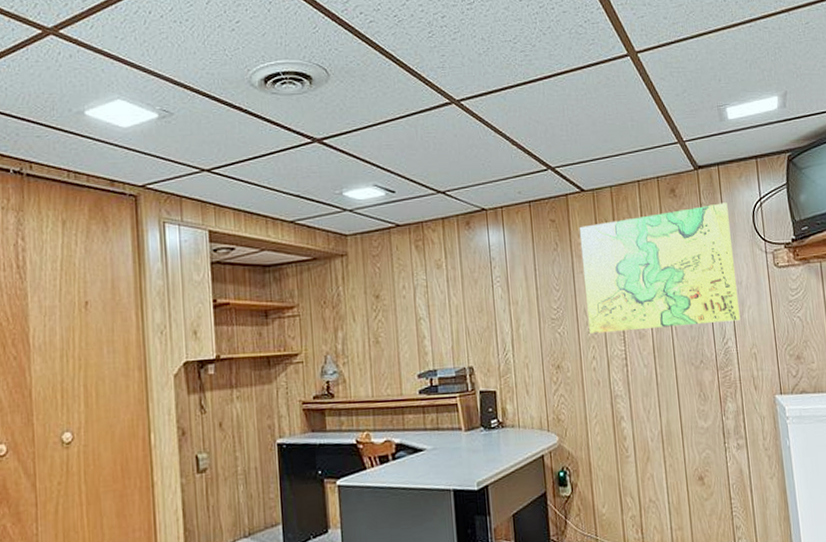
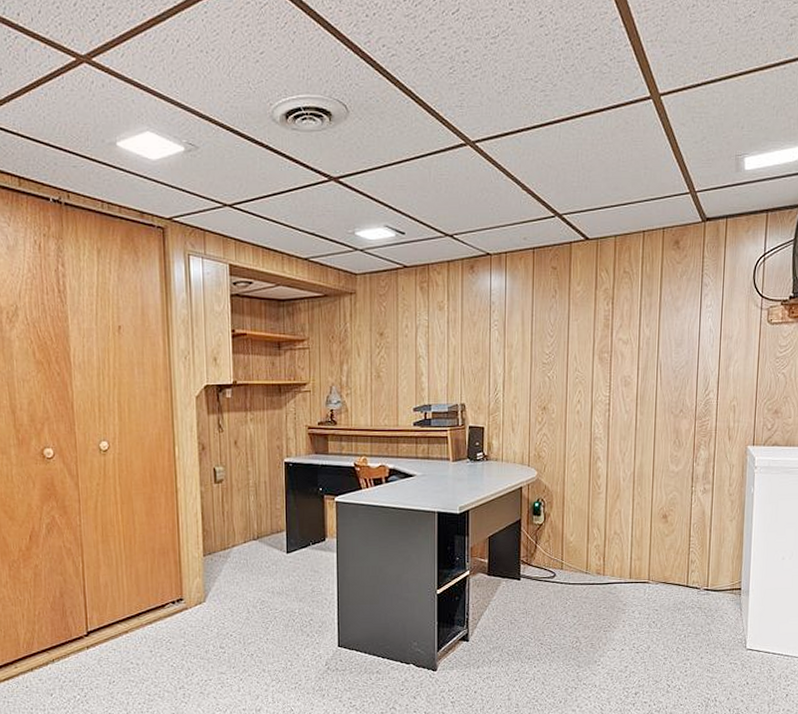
map: present [579,203,741,334] -> none [578,257,730,379]

